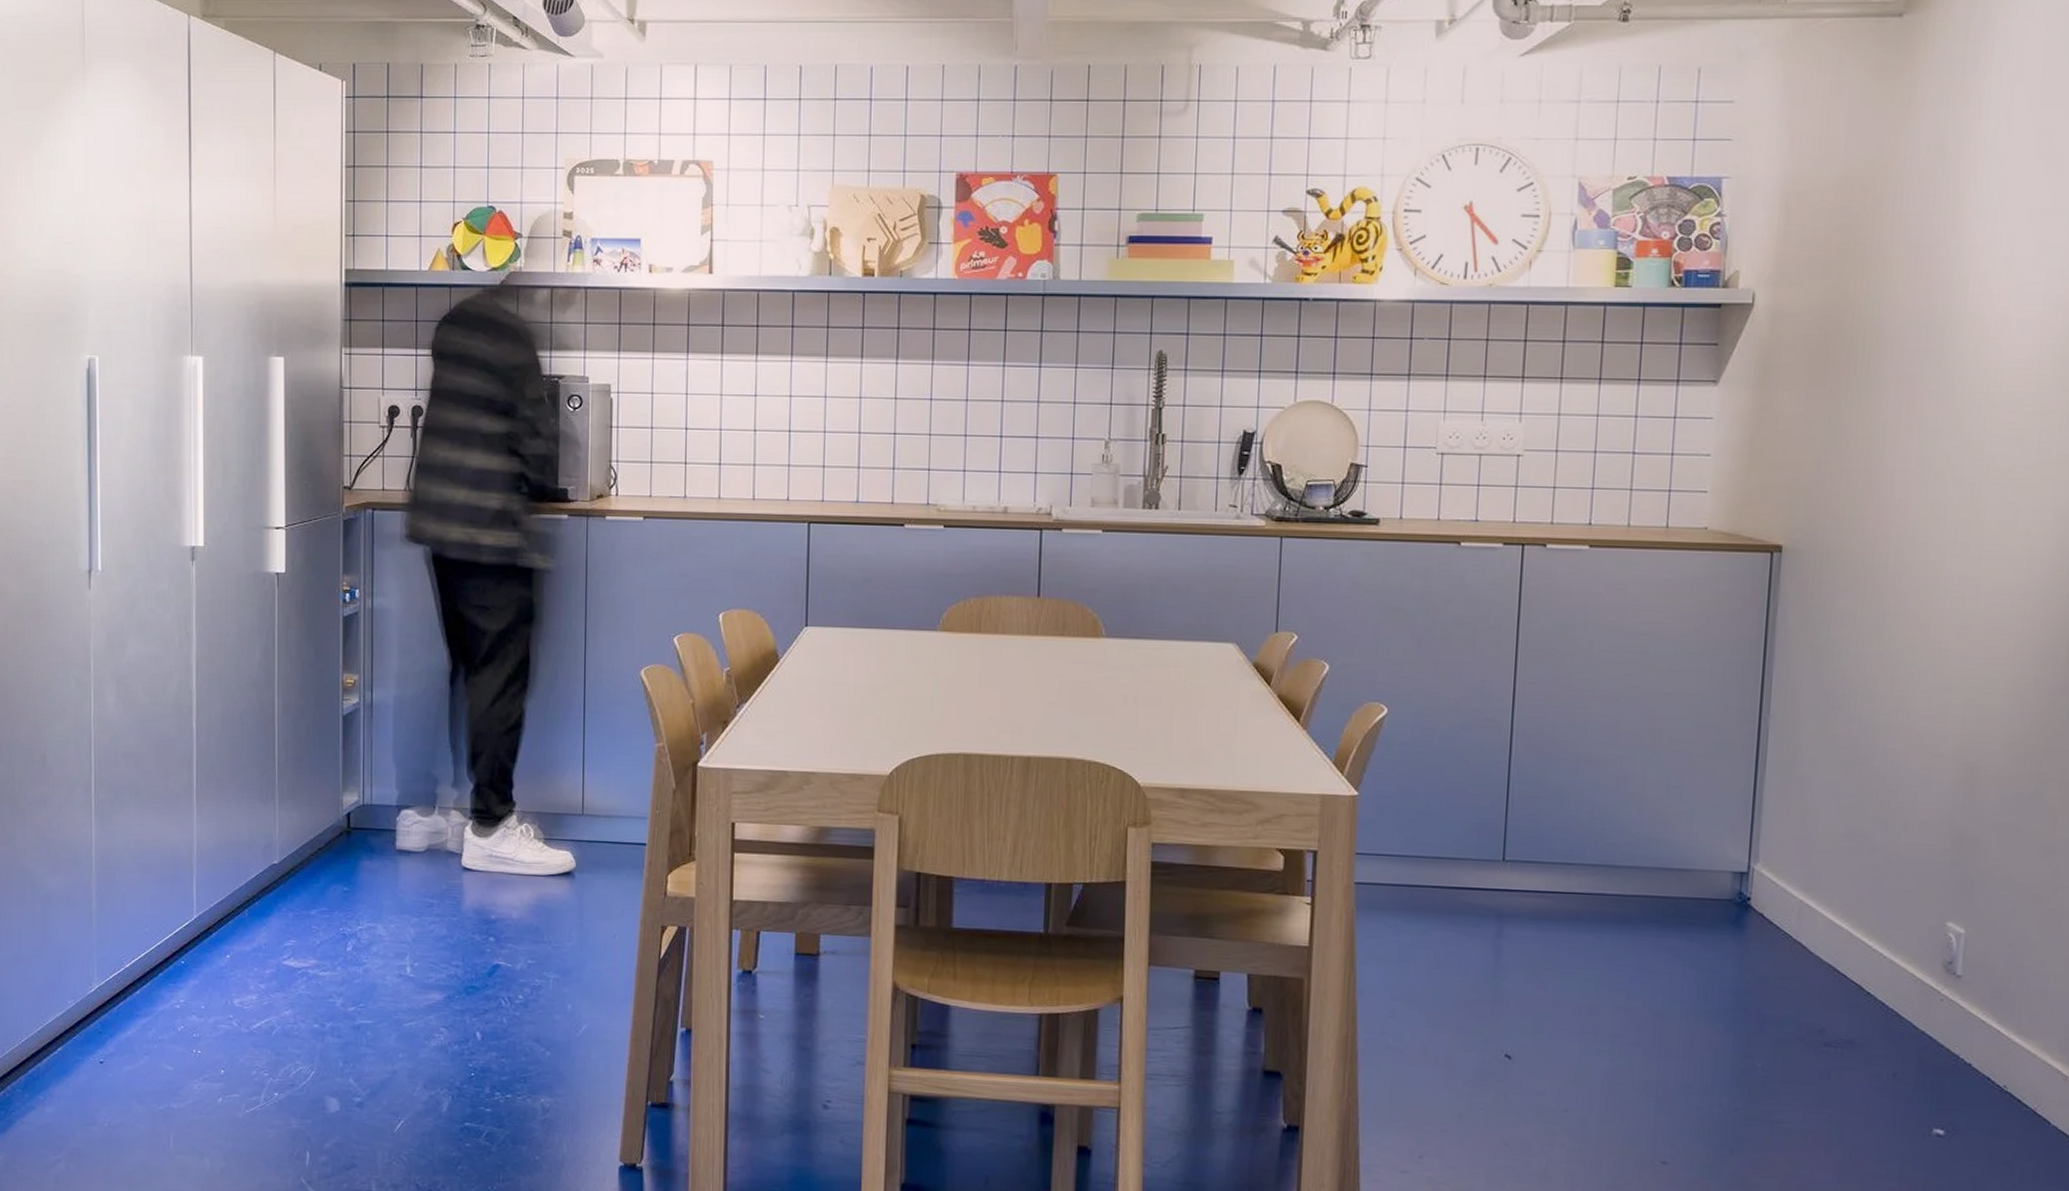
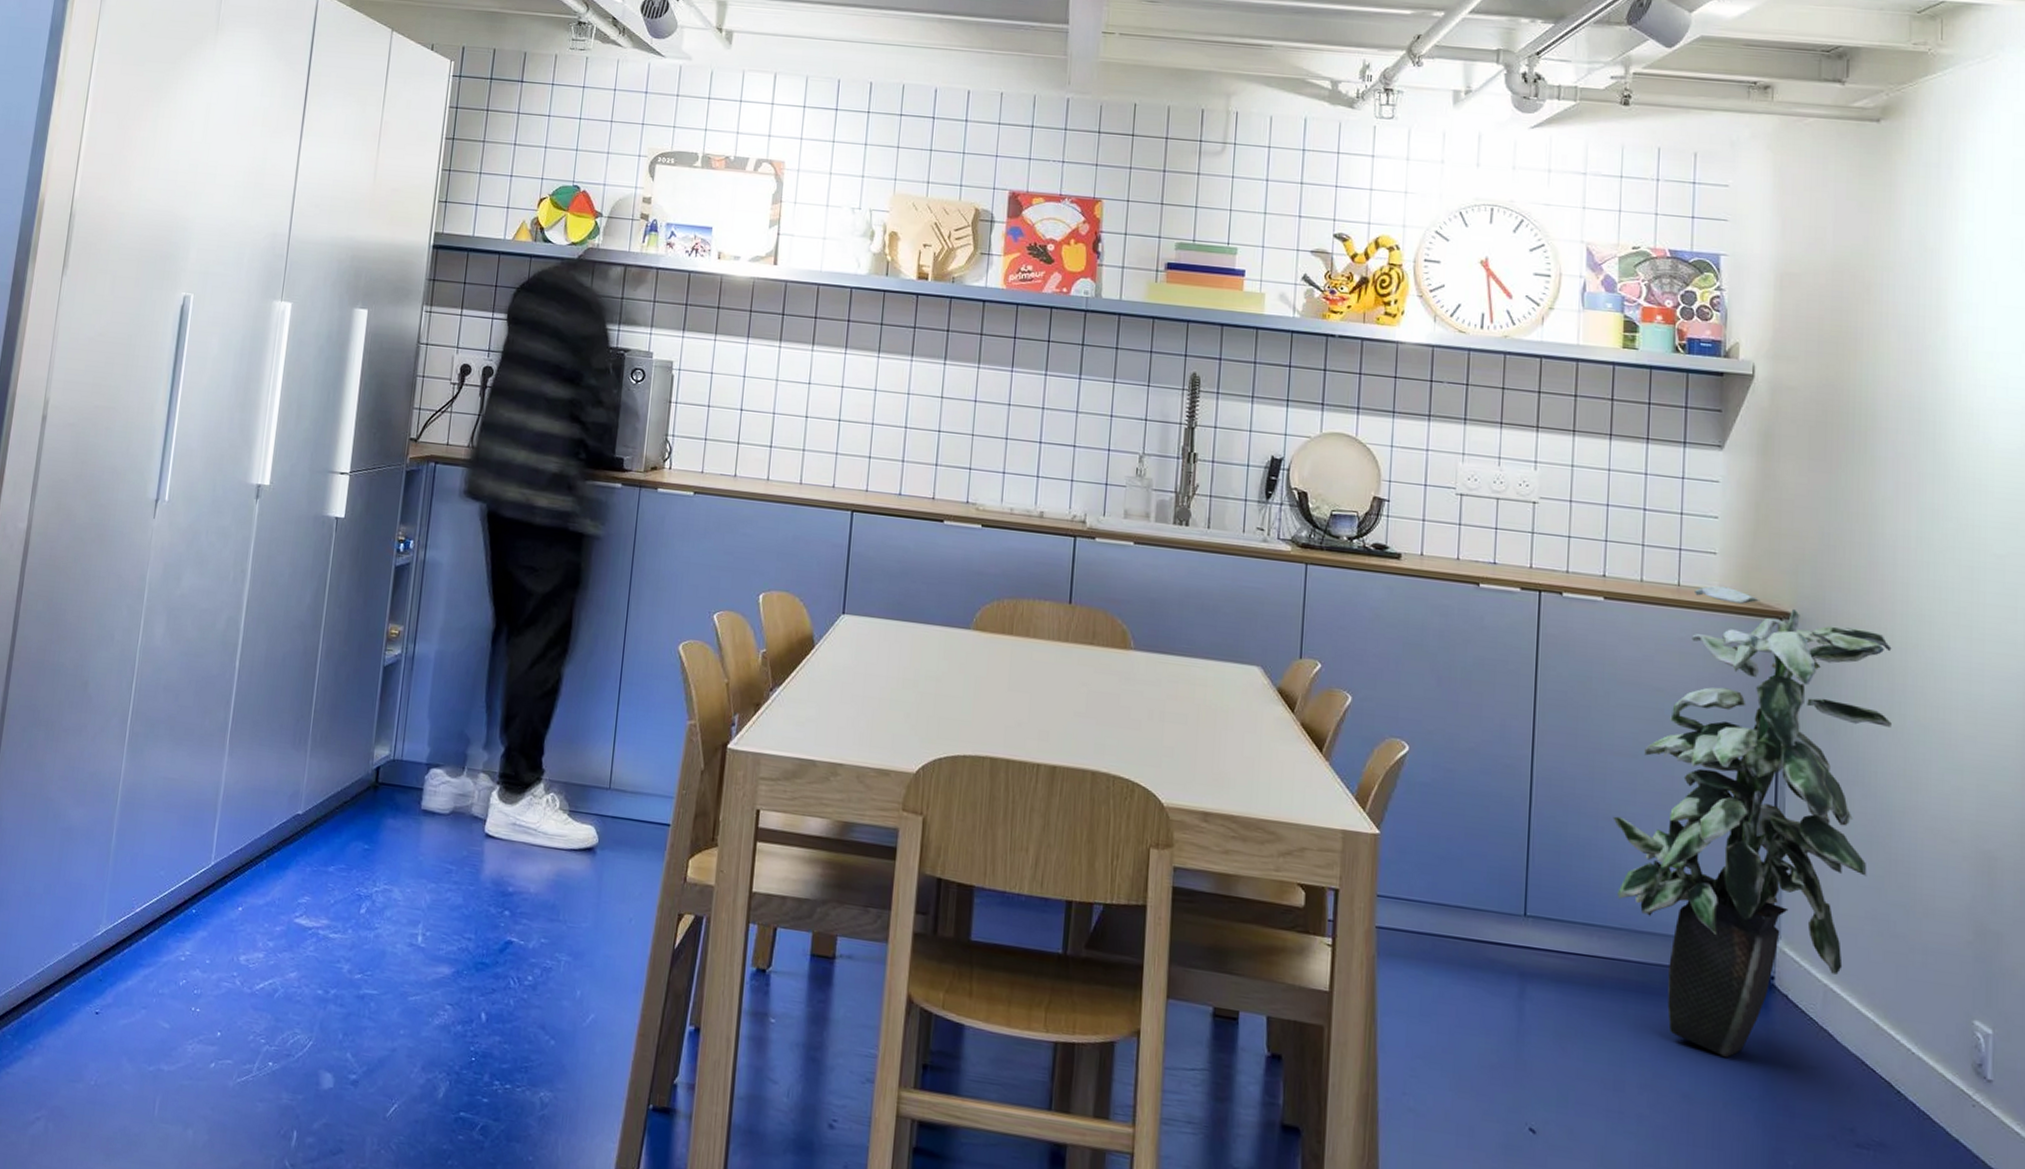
indoor plant: none [1593,525,1885,976] -> present [1613,585,1892,1058]

